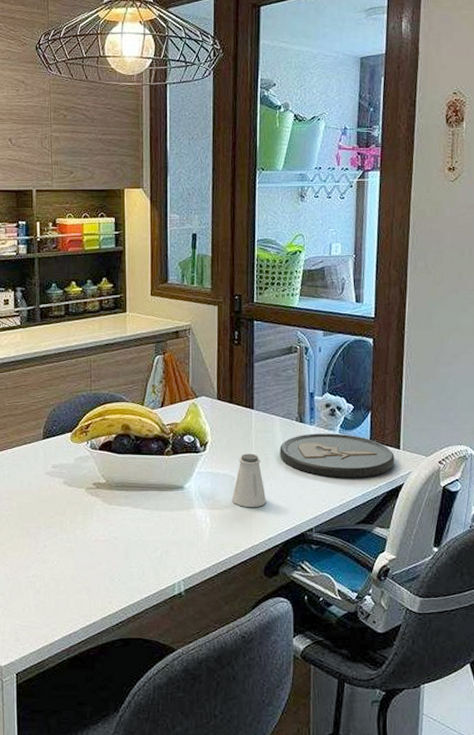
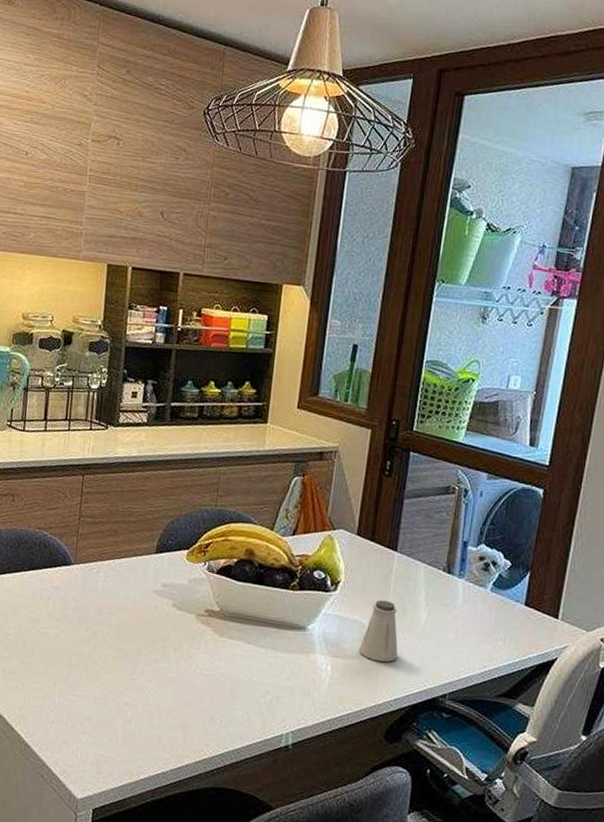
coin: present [280,433,395,478] -> none [419,587,551,646]

